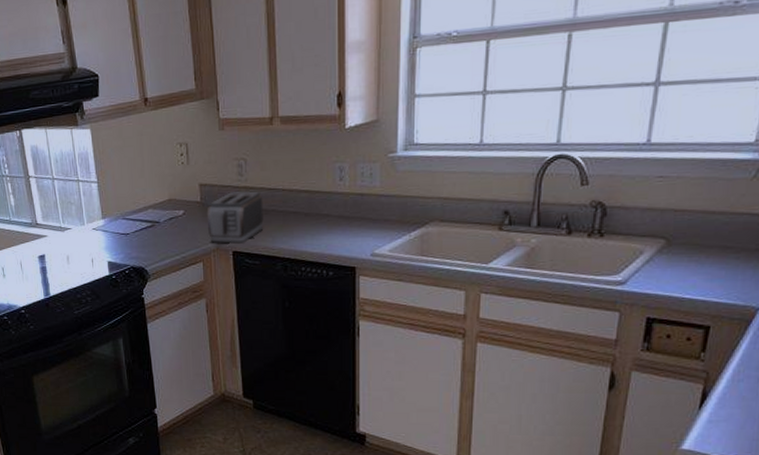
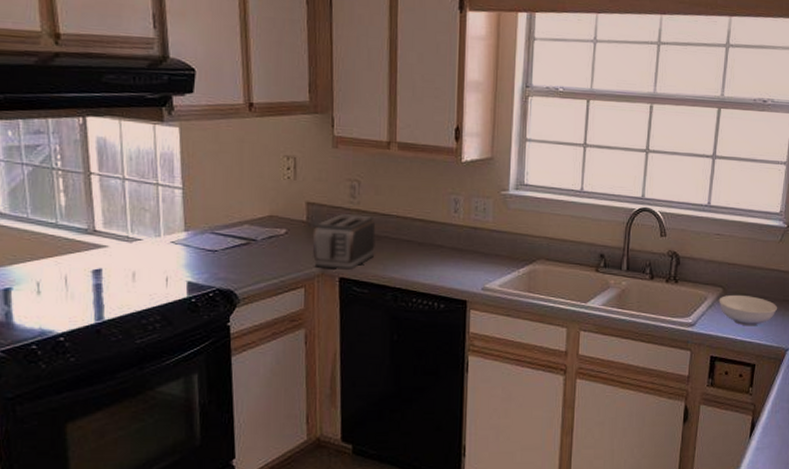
bowl: none [659,246,747,282] -> present [718,294,778,326]

